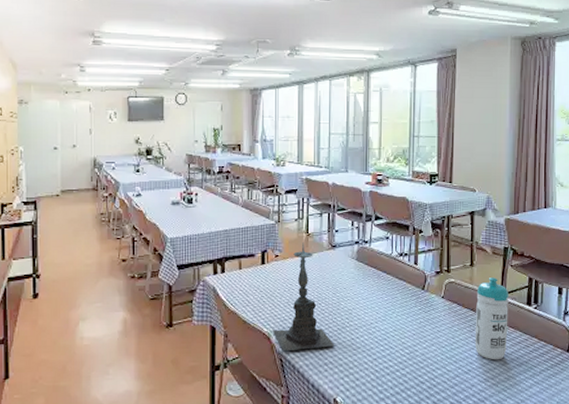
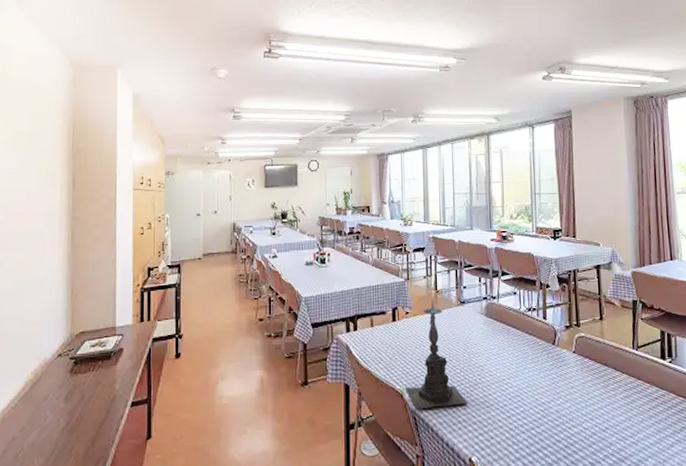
water bottle: present [475,277,509,360] -> none [608,331,644,417]

